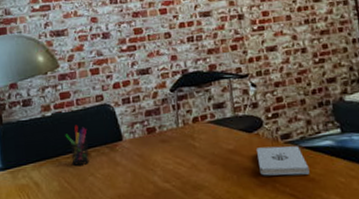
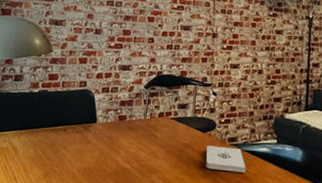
pen holder: present [65,125,90,166] -> none [47,103,68,139]

